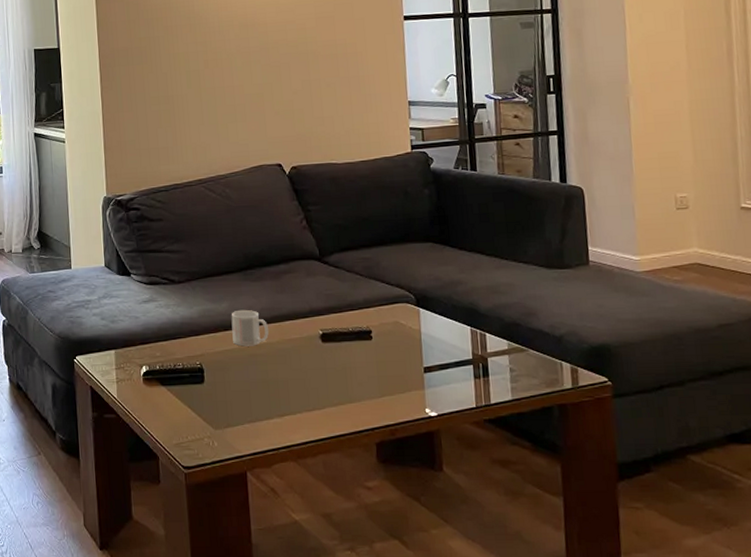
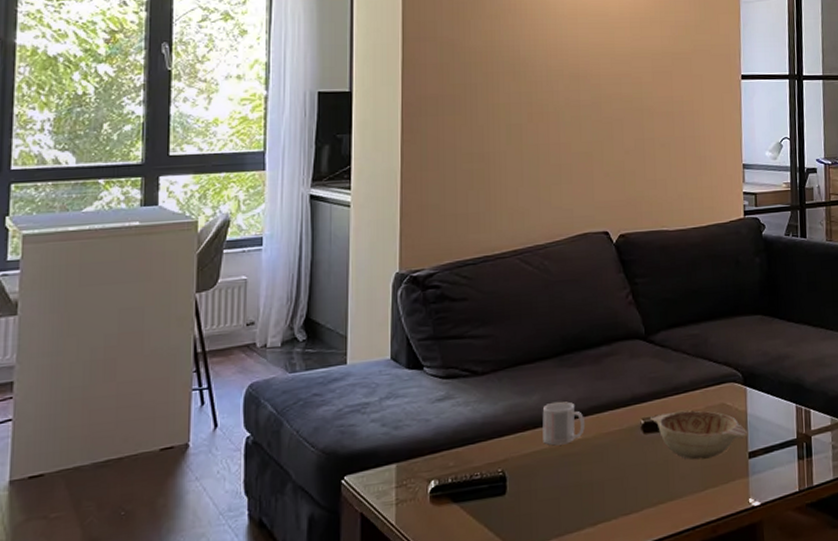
decorative bowl: none [328,326,423,370] -> present [651,410,748,460]

